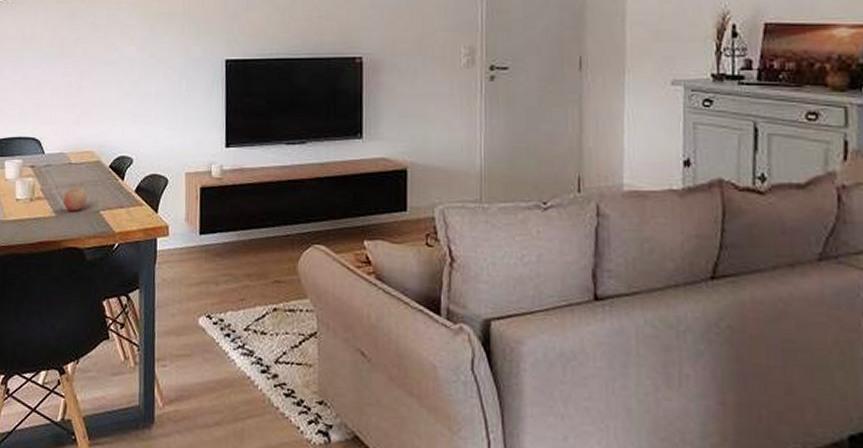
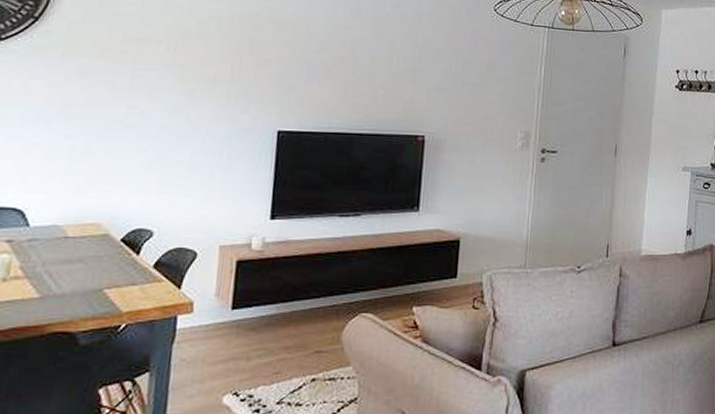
fruit: present [63,186,87,211] -> none [51,263,87,291]

